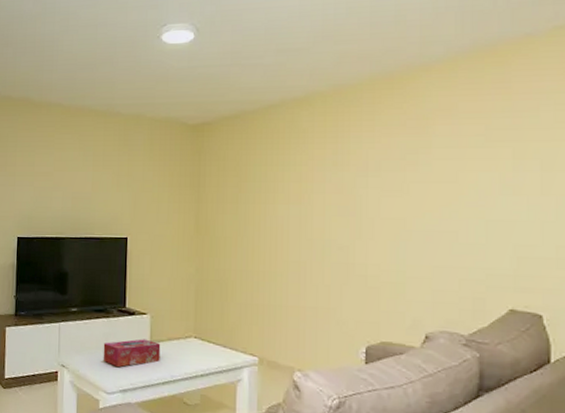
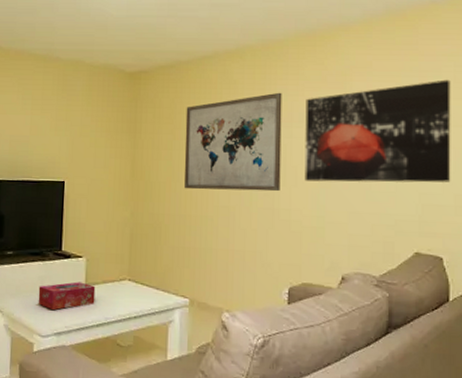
wall art: none [251,140,356,245] -> present [184,92,282,192]
wall art: none [382,119,552,234] -> present [304,79,451,183]

